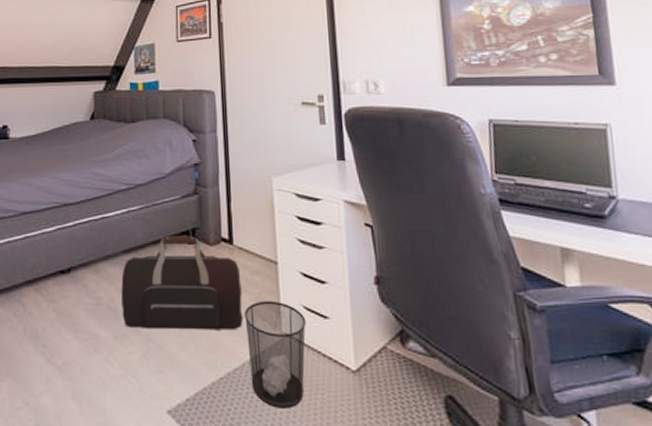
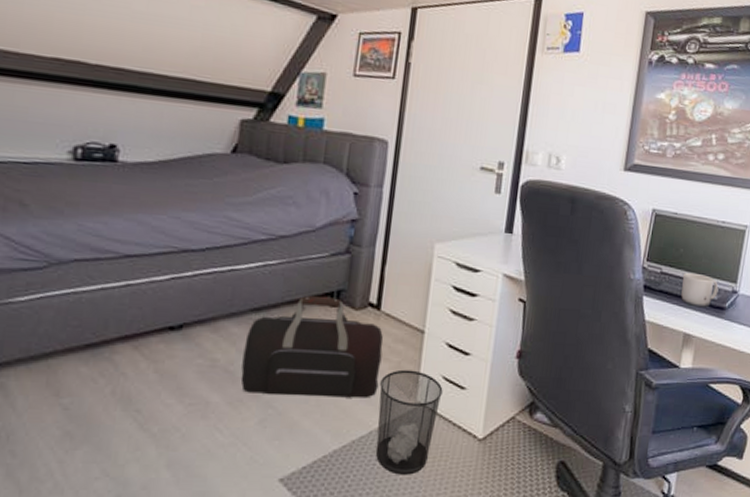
mug: none [542,180,591,218] -> present [681,272,719,308]

